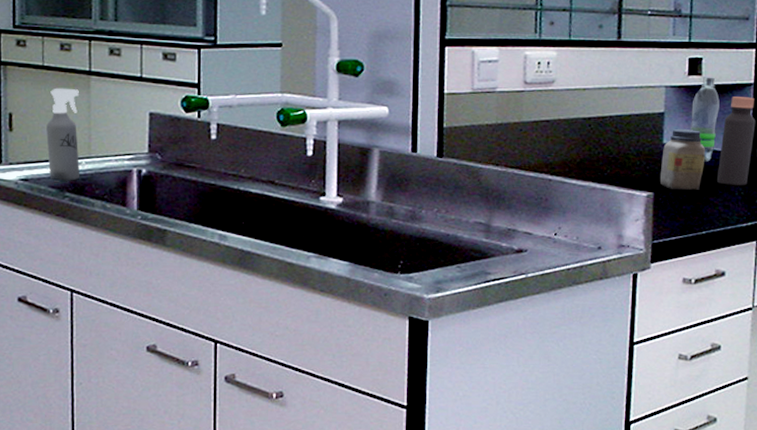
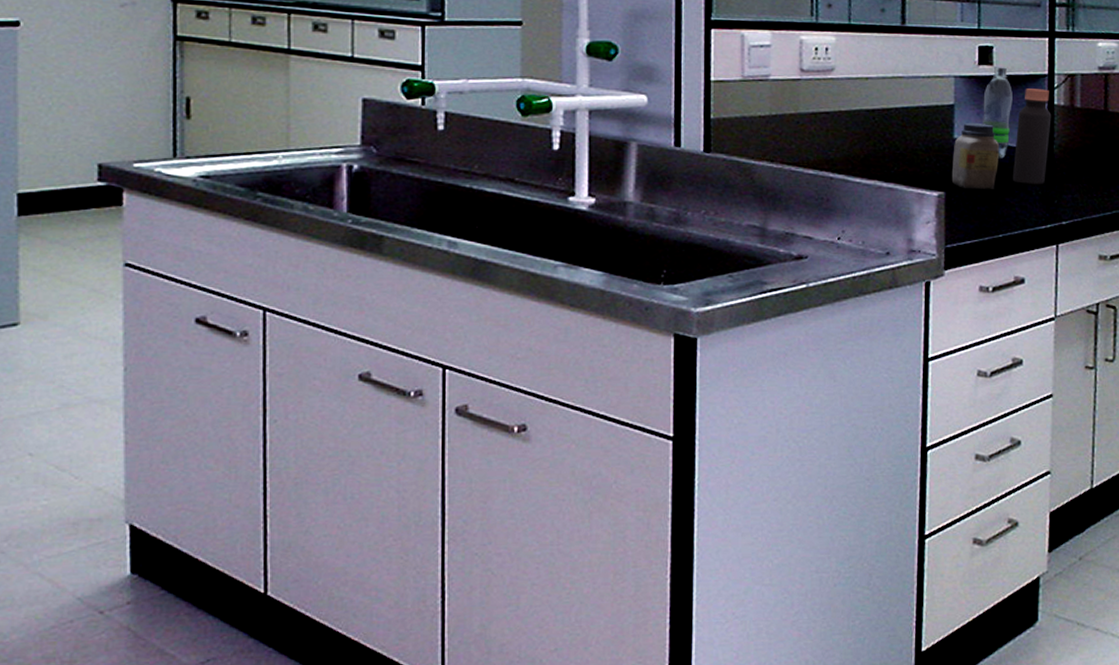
spray bottle: present [46,88,80,181] -> none [233,68,276,178]

